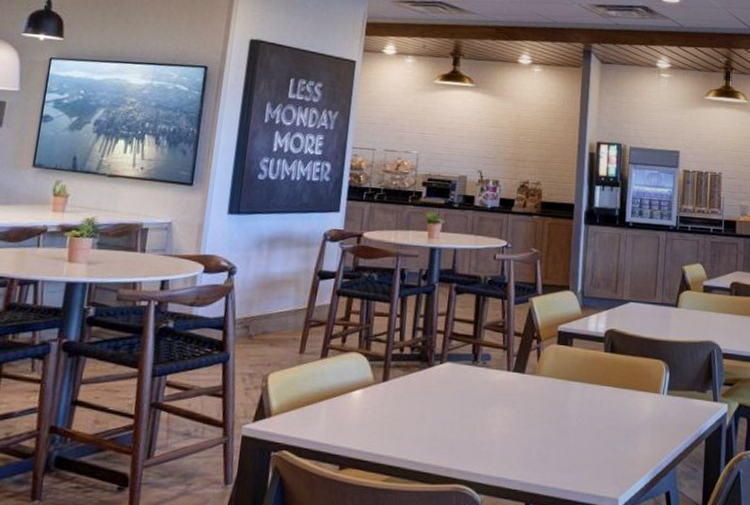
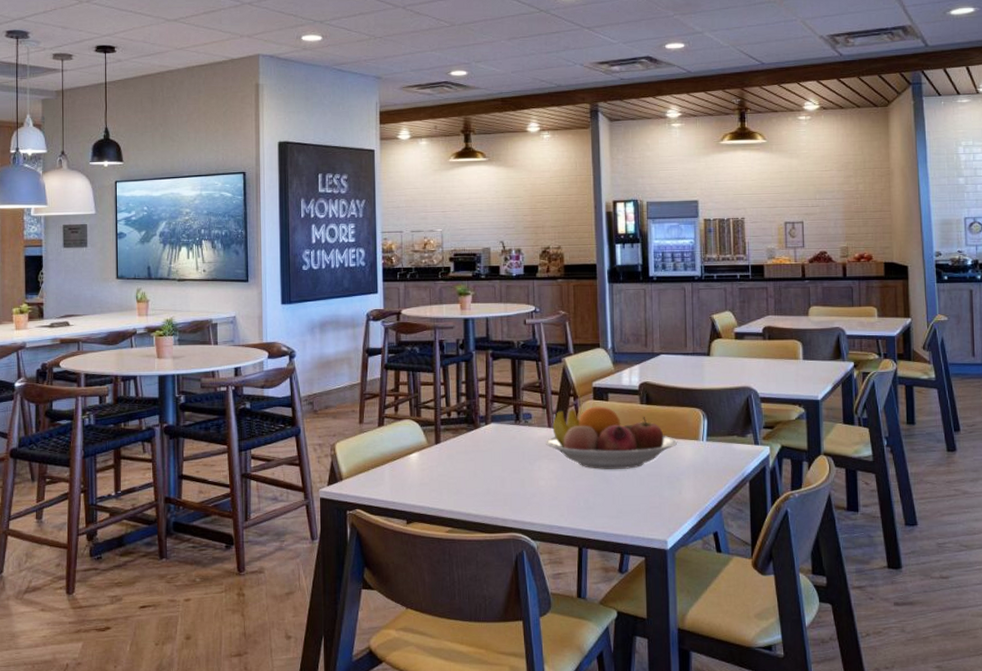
fruit bowl: none [503,351,639,420] -> present [546,406,678,469]

